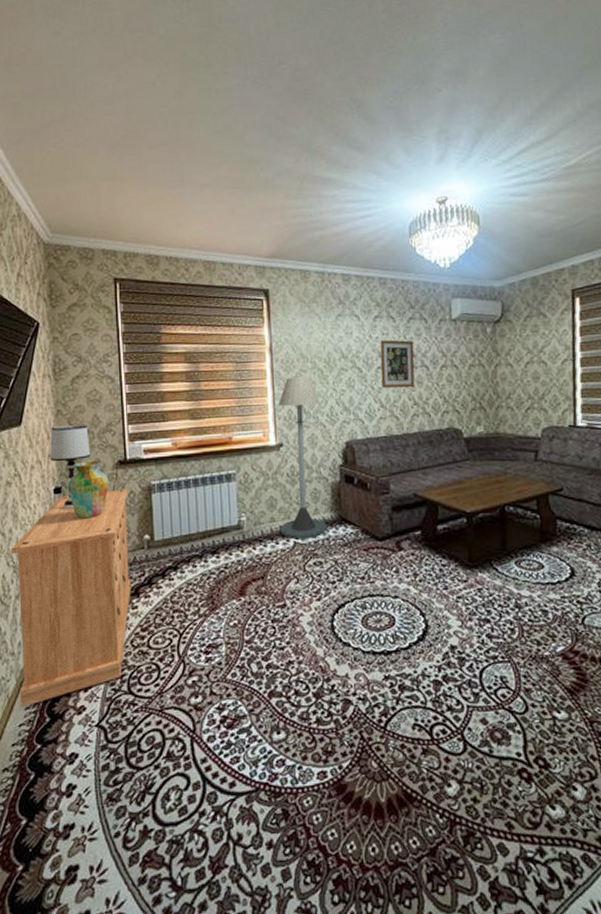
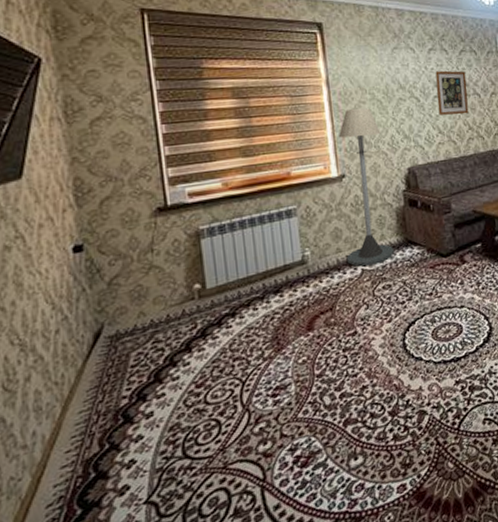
dresser: present [10,489,131,708] -> none [14,237,181,507]
table lamp: present [50,425,91,510] -> none [64,172,121,270]
vase: present [67,460,109,519] -> none [91,209,147,277]

